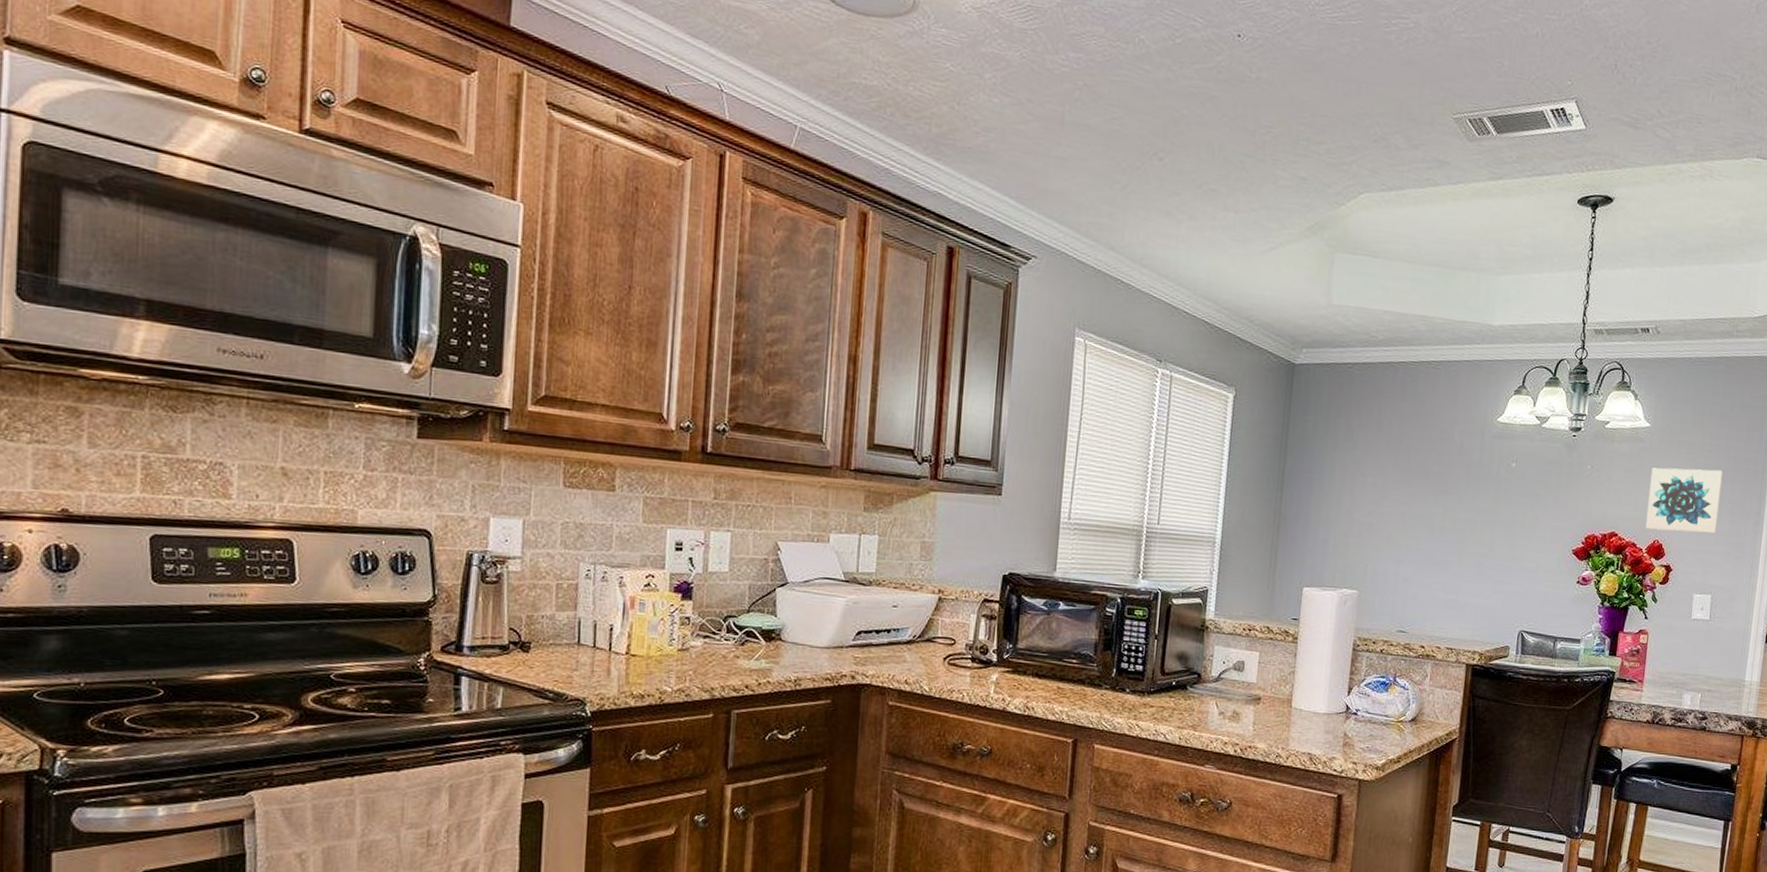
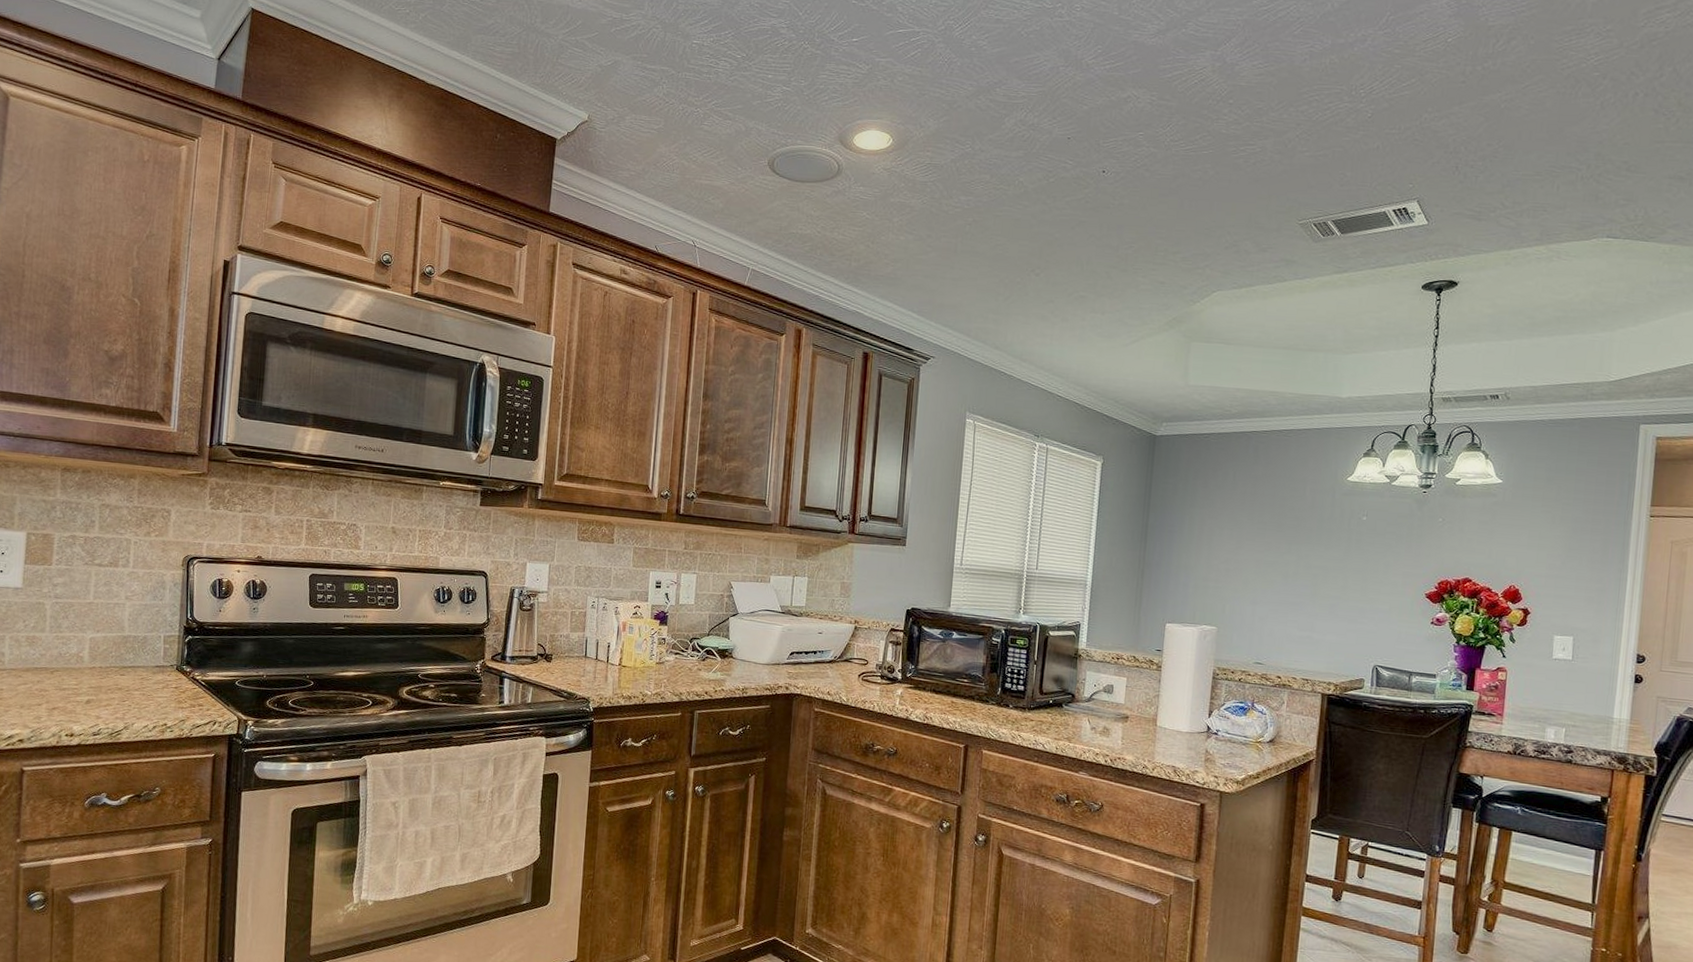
wall art: present [1645,468,1723,534] -> none [1500,520,1581,580]

